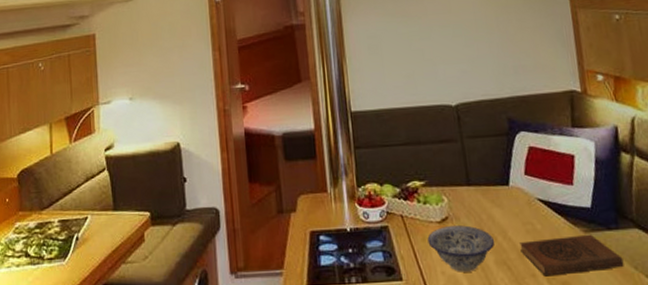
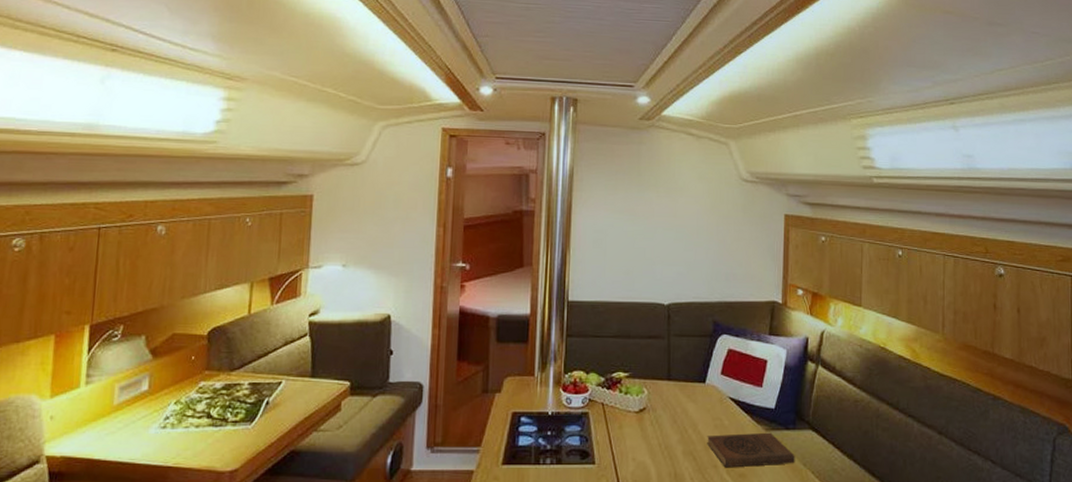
bowl: present [427,225,495,272] -> none [624,417,685,460]

